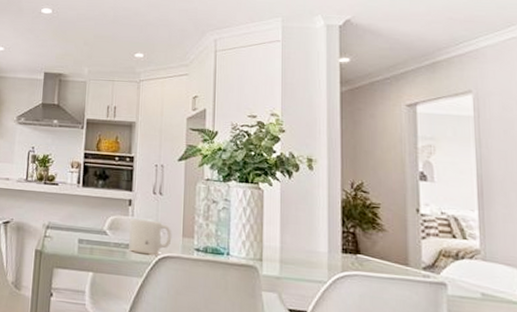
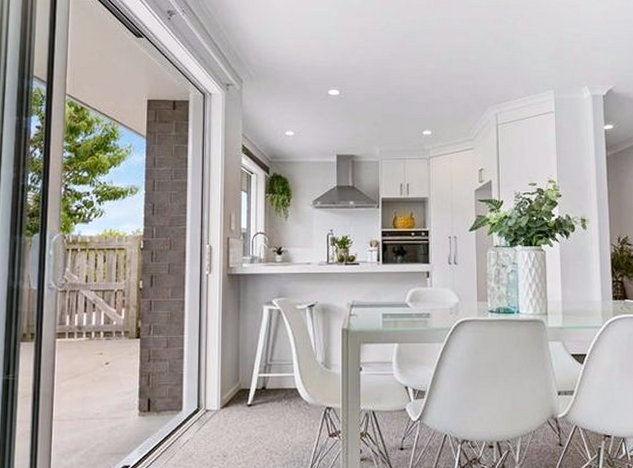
mug: present [128,218,172,255] -> none [428,289,468,321]

